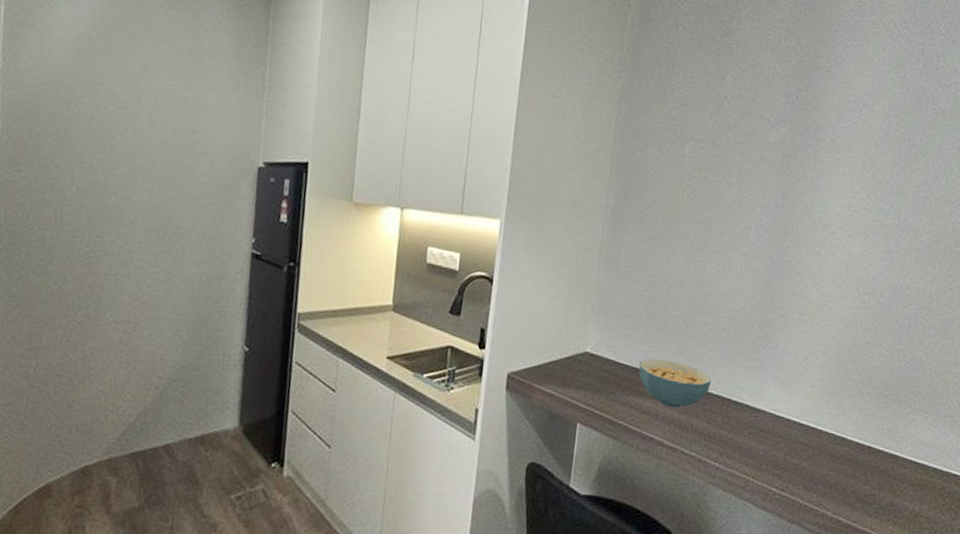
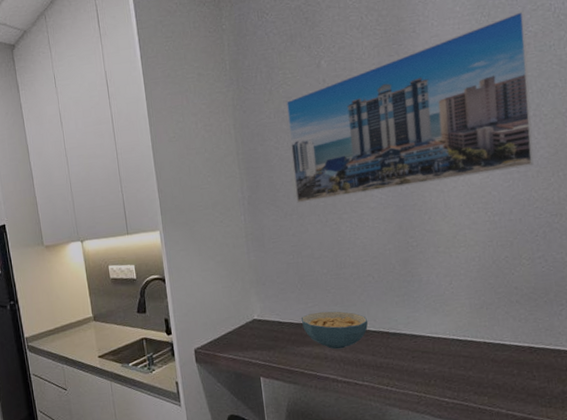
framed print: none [665,82,938,250] -> present [285,10,534,203]

